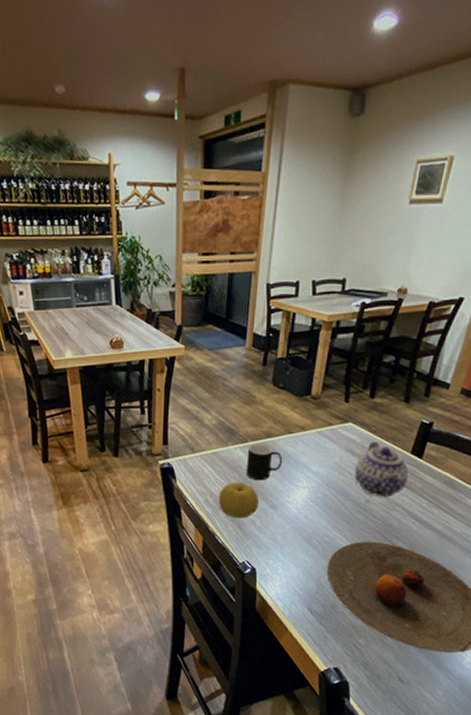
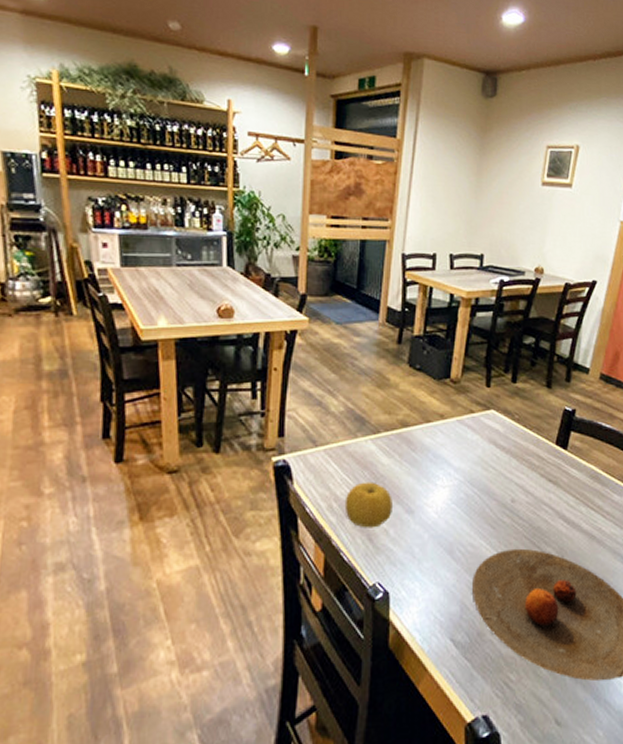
cup: present [246,443,283,481] -> none [378,434,421,480]
teapot: present [354,441,409,497] -> none [498,431,555,495]

